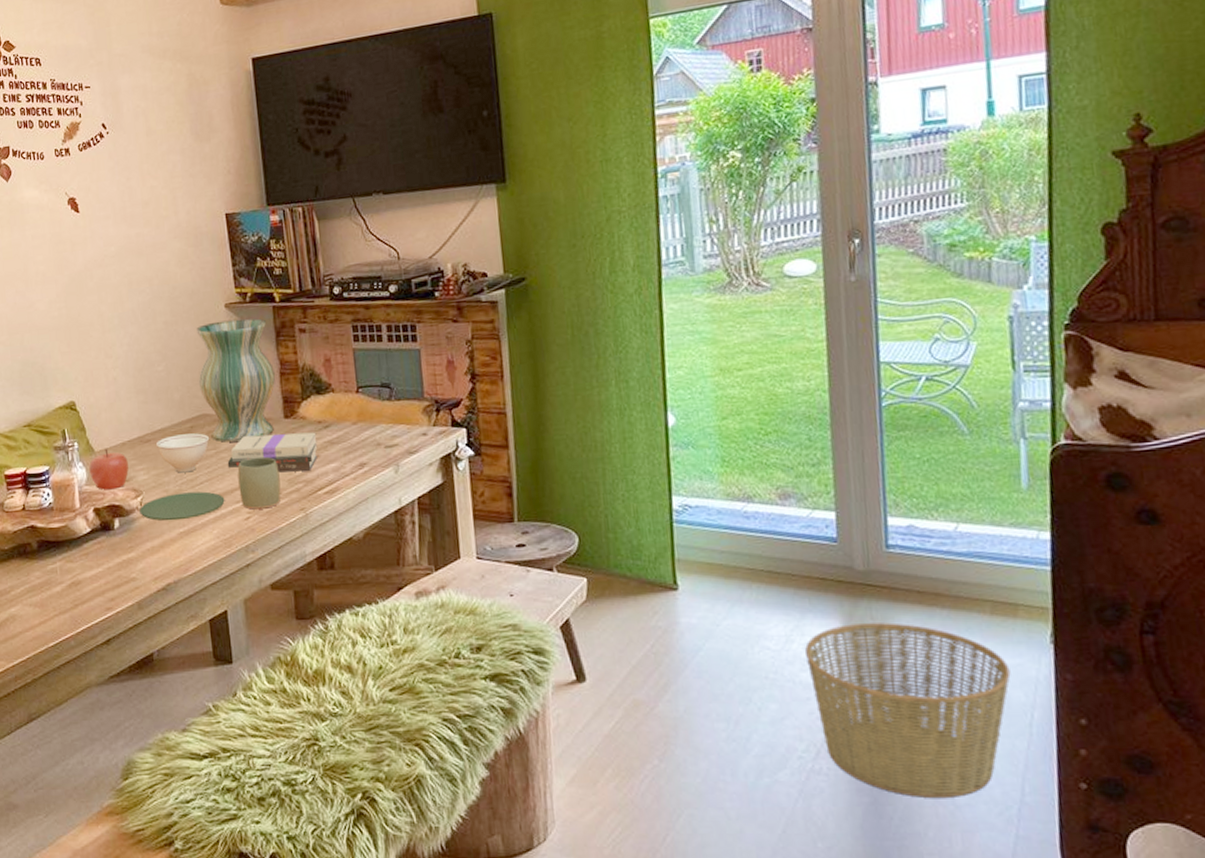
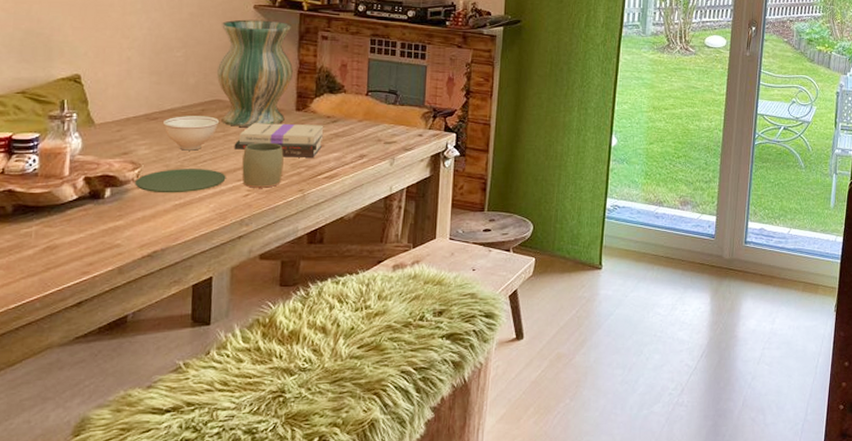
fruit: present [89,448,129,491] -> none [85,121,130,162]
basket: present [804,622,1011,798] -> none [683,296,809,420]

